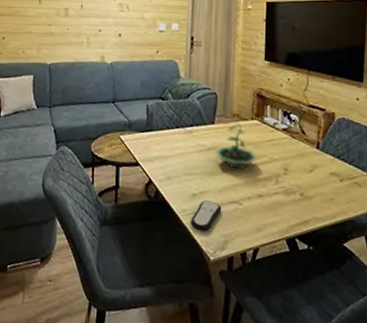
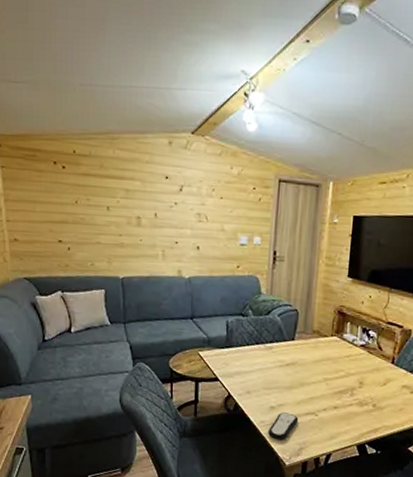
terrarium: present [216,124,258,169] -> none [295,341,335,383]

